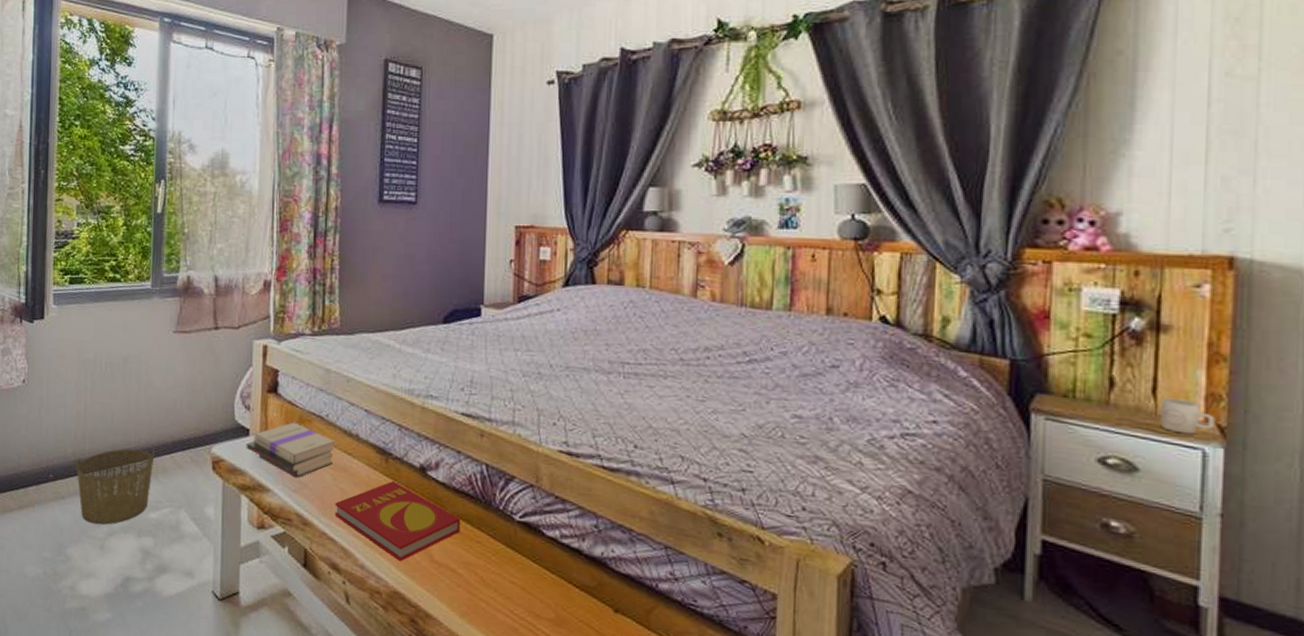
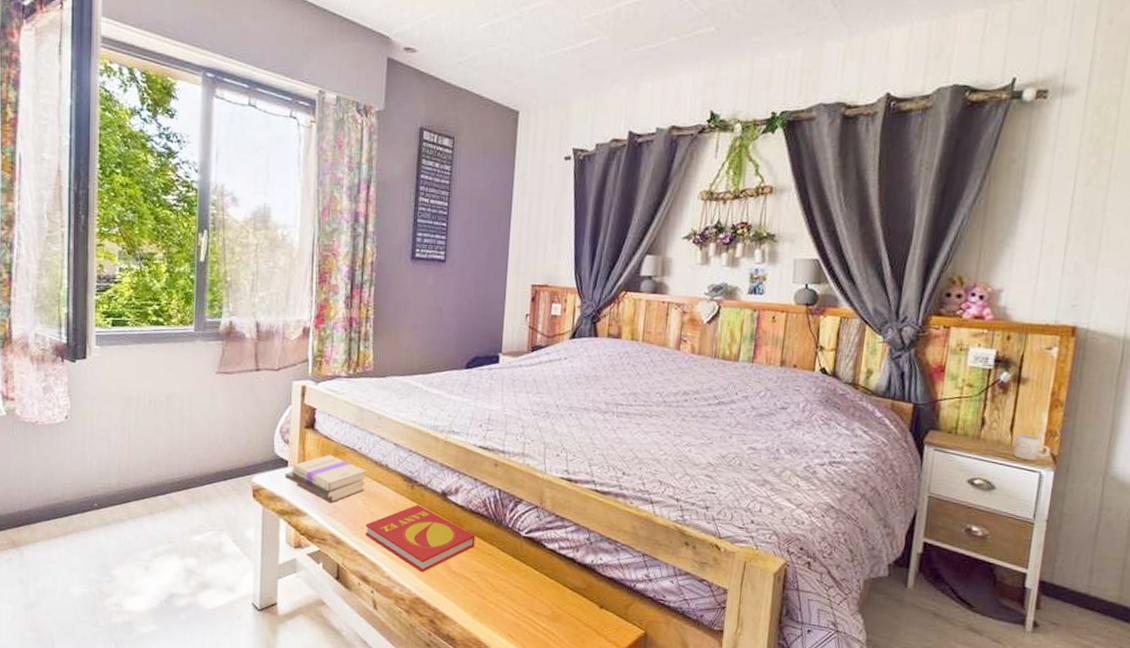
basket: present [76,449,155,525] -> none [120,479,198,548]

